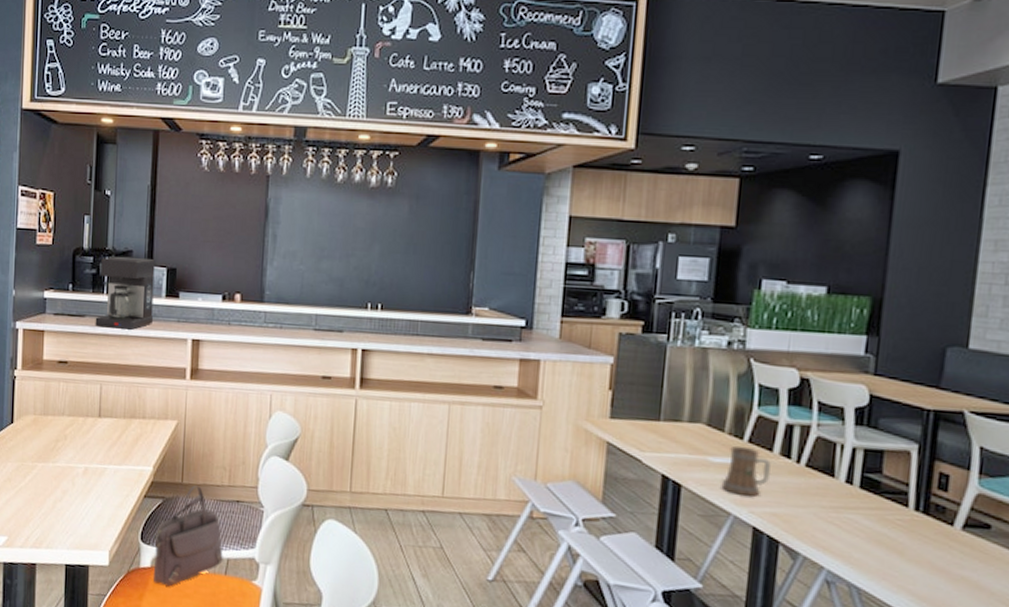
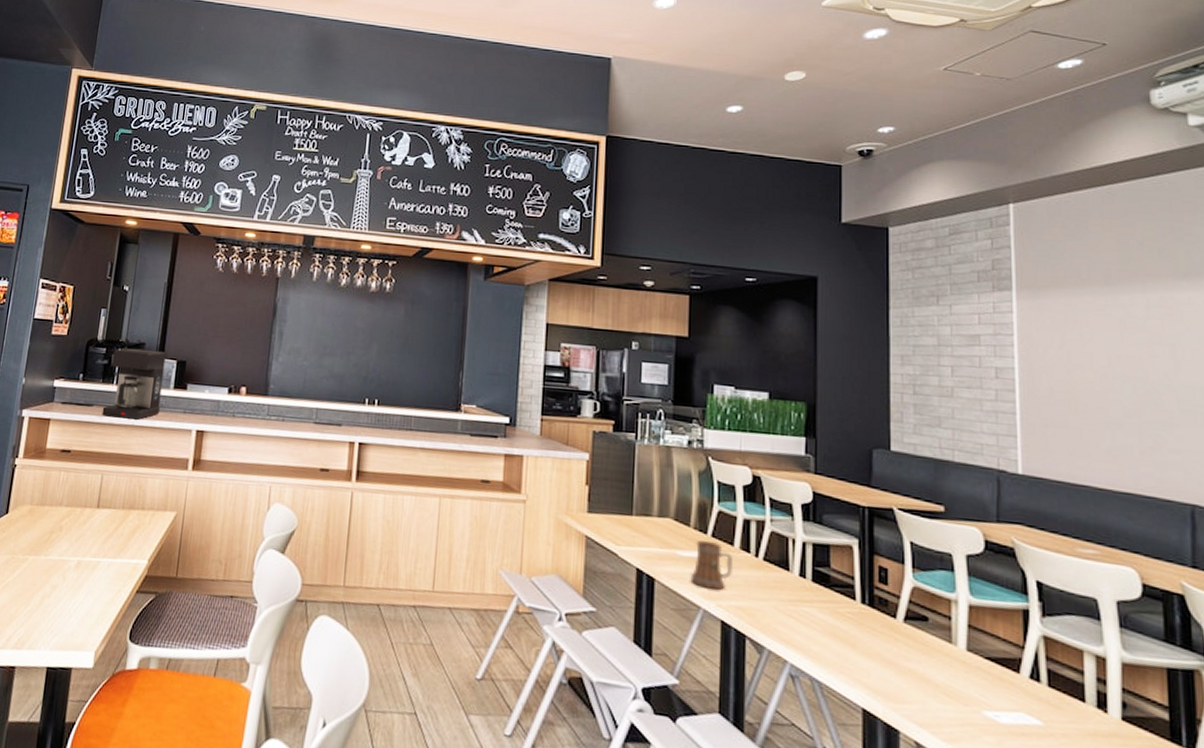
handbag: present [153,485,223,586] -> none [138,580,214,690]

